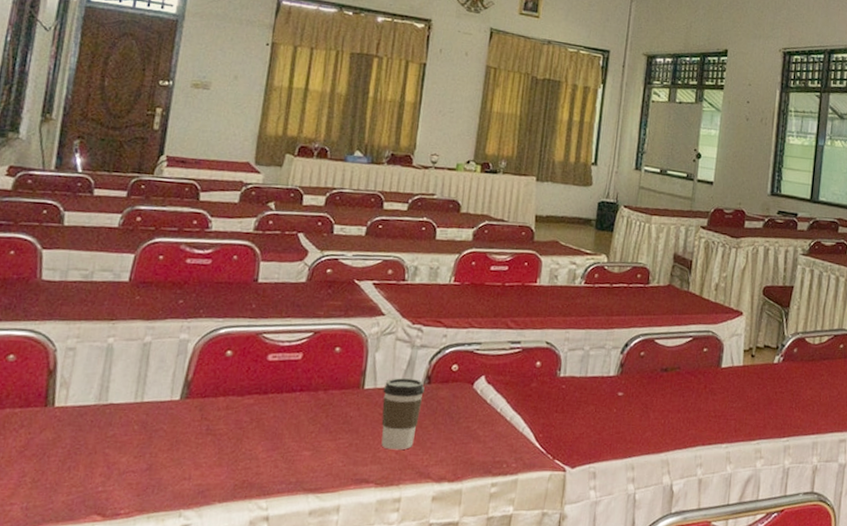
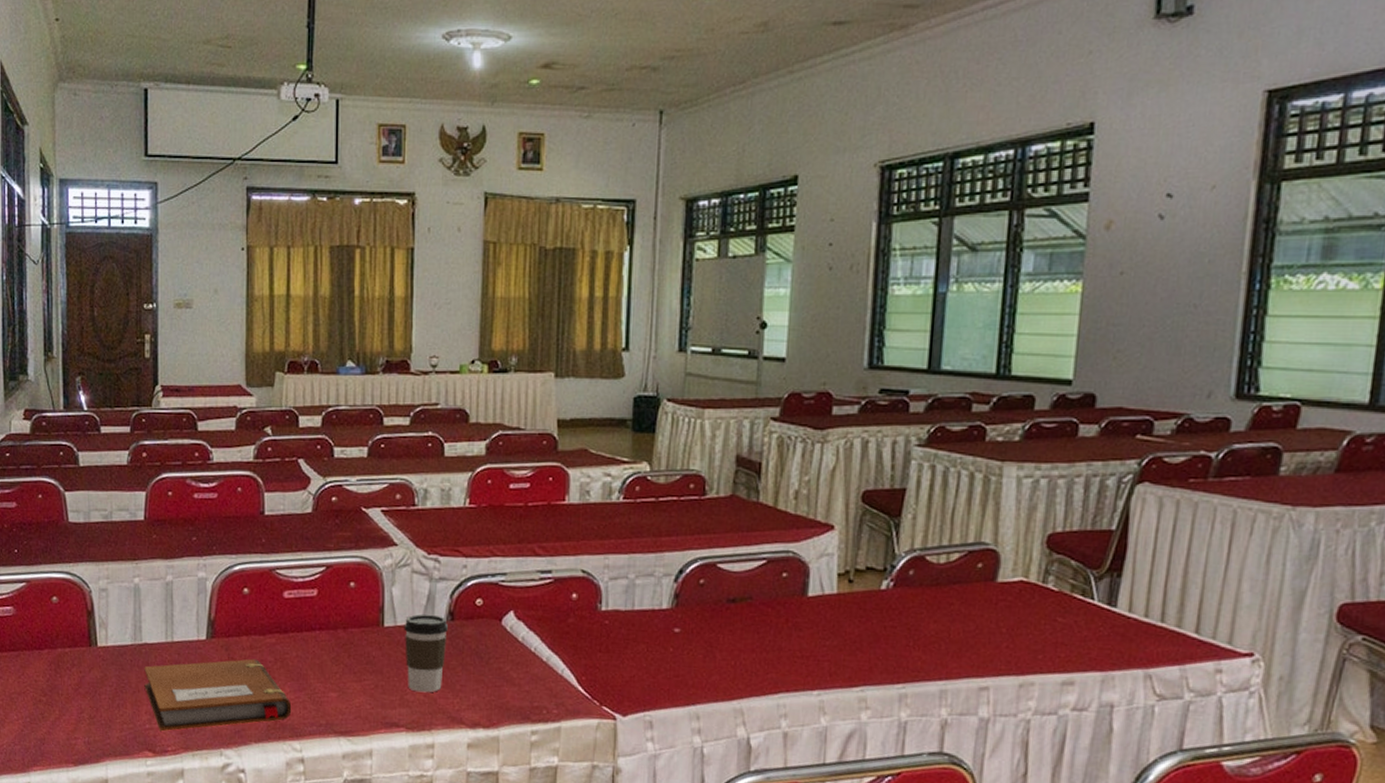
notebook: none [103,419,263,494] -> present [144,658,292,732]

